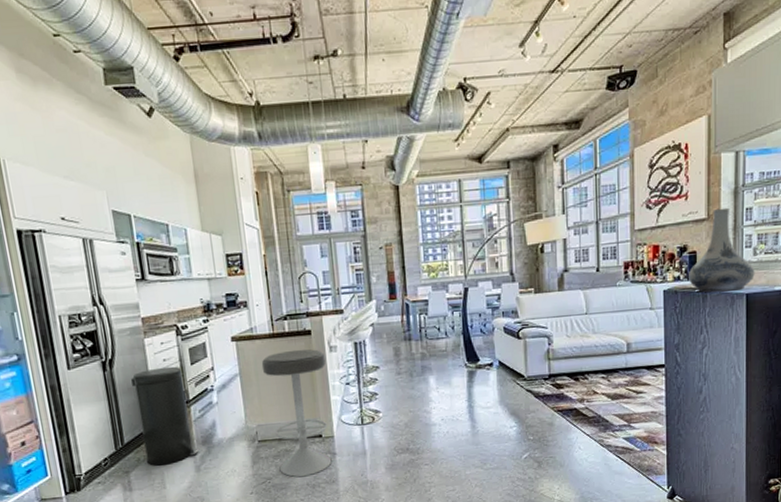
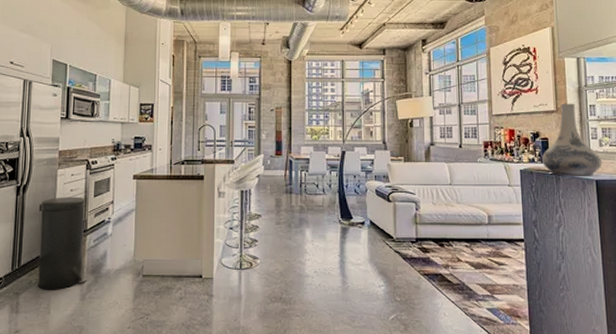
bar stool: present [261,349,332,478] -> none [156,192,214,316]

